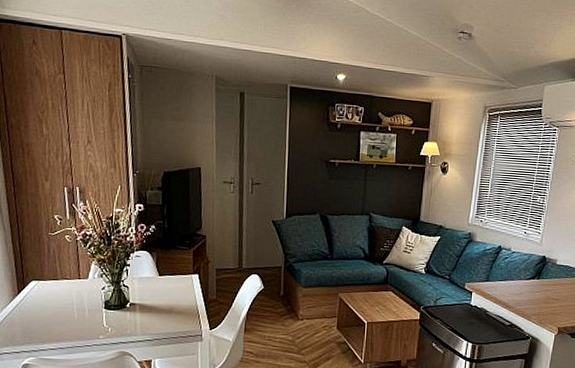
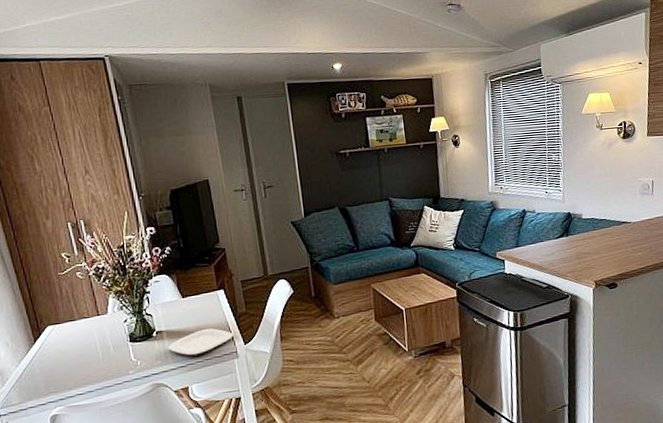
plate: none [138,309,201,332] -> present [168,328,233,356]

